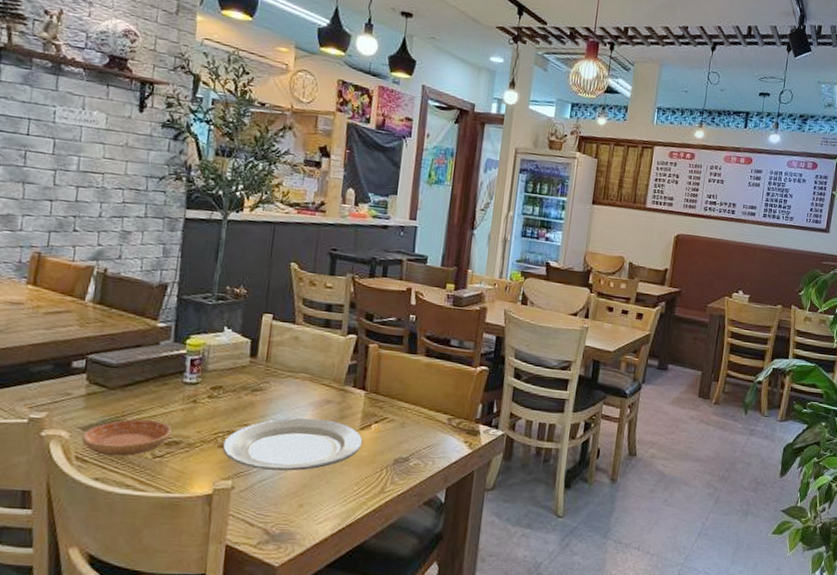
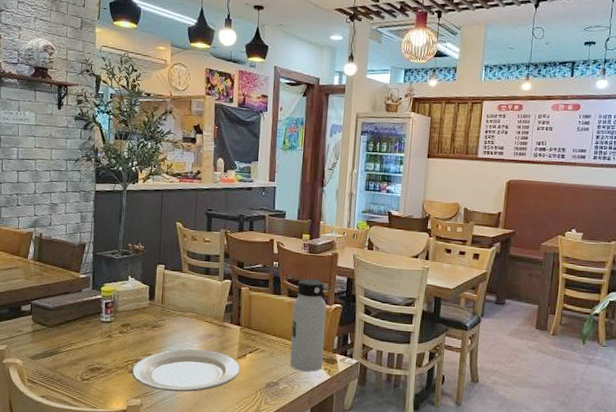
saucer: present [82,419,172,457] -> none [31,350,94,379]
water bottle: none [424,336,471,445] -> present [290,279,327,372]

